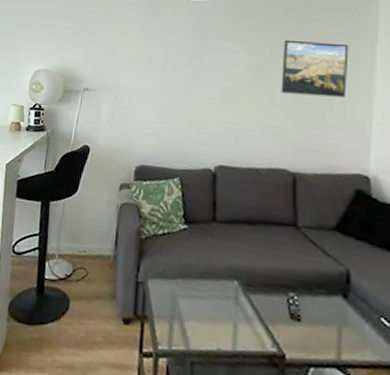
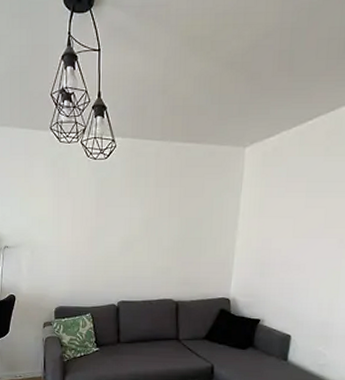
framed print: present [281,39,349,98] -> none [167,194,220,240]

